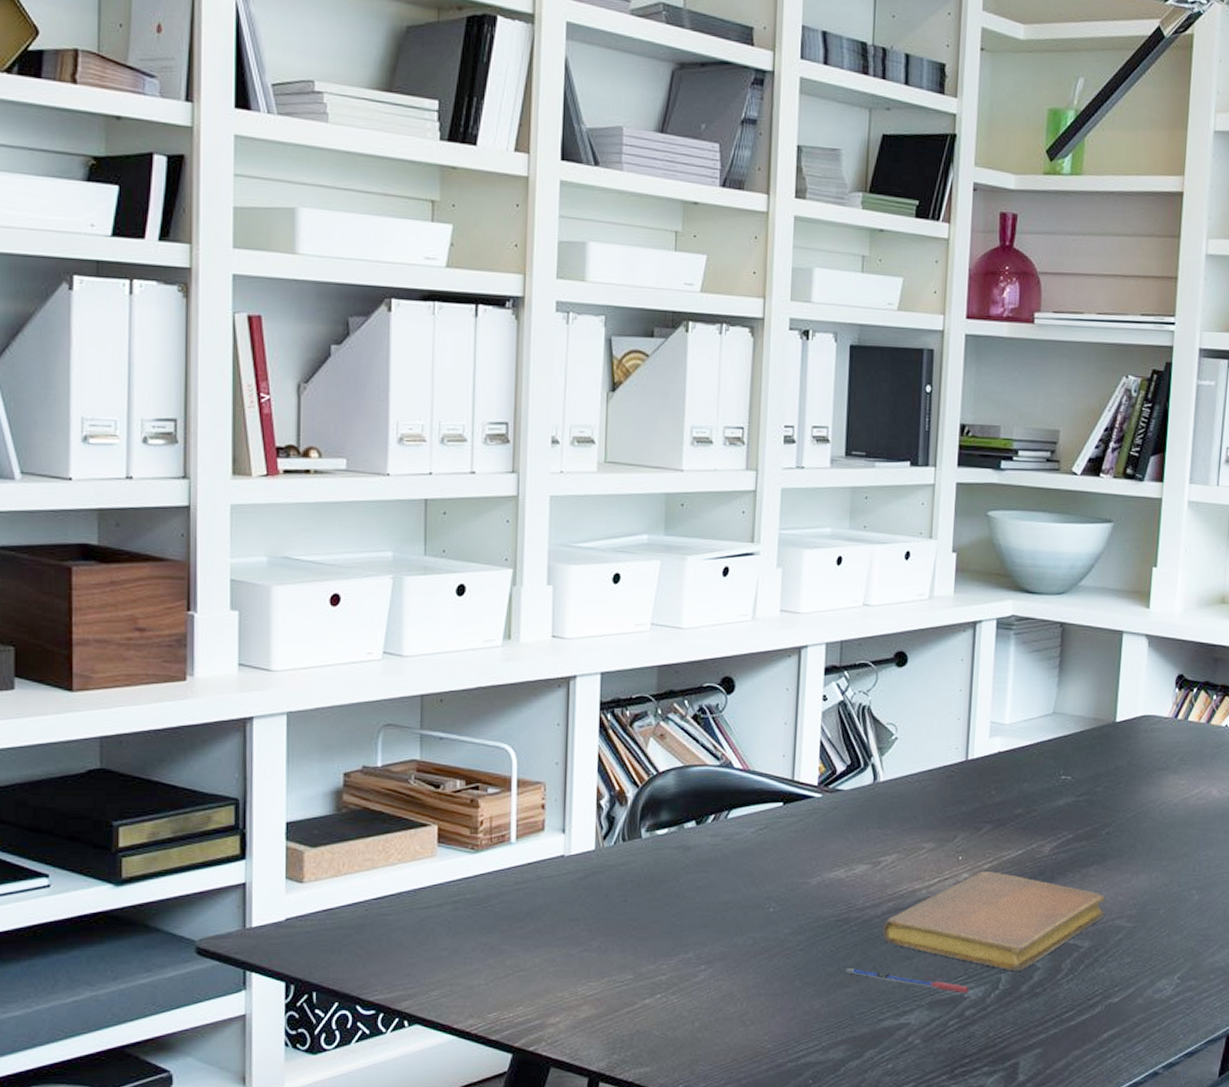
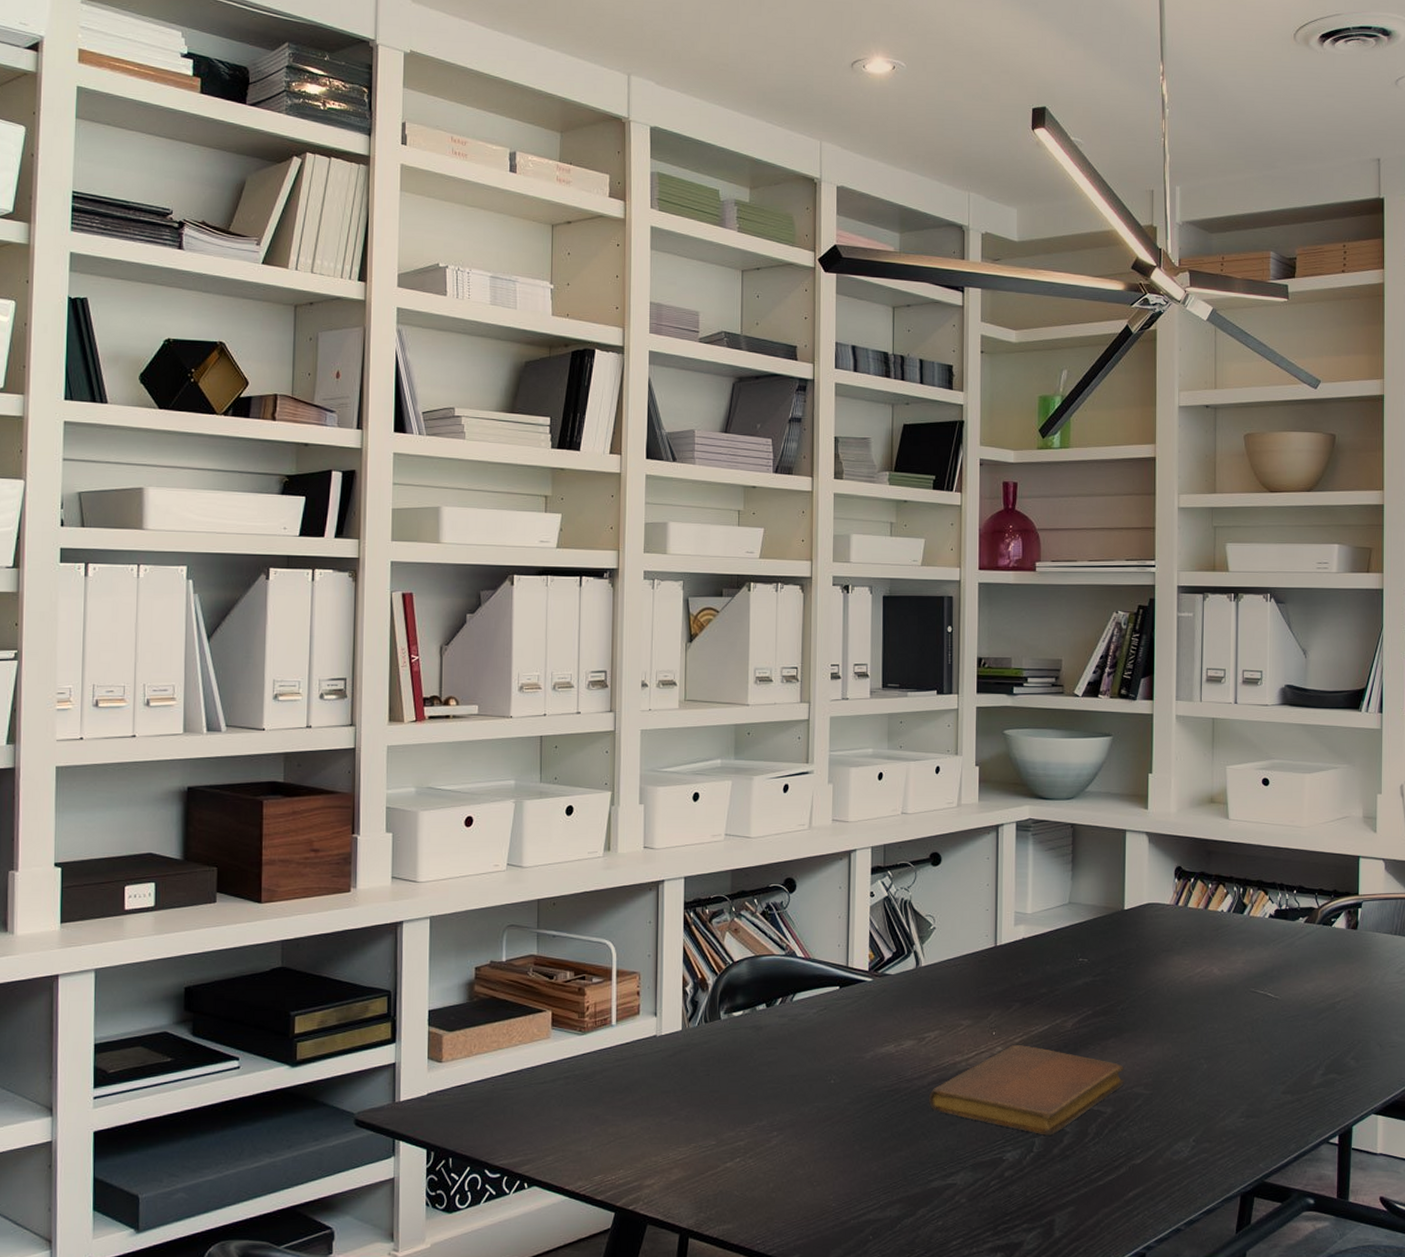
pen: present [845,968,969,994] -> none [898,1134,1007,1156]

